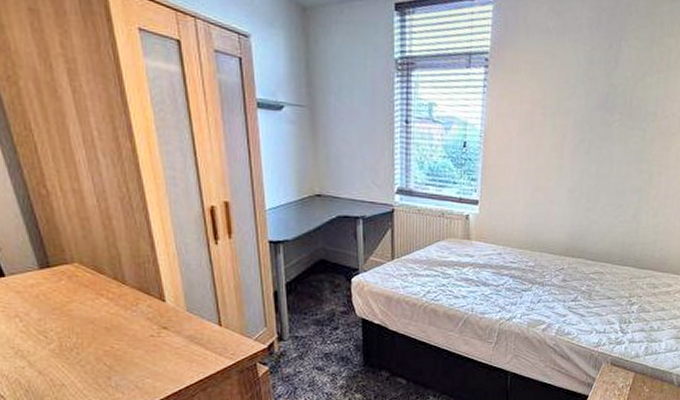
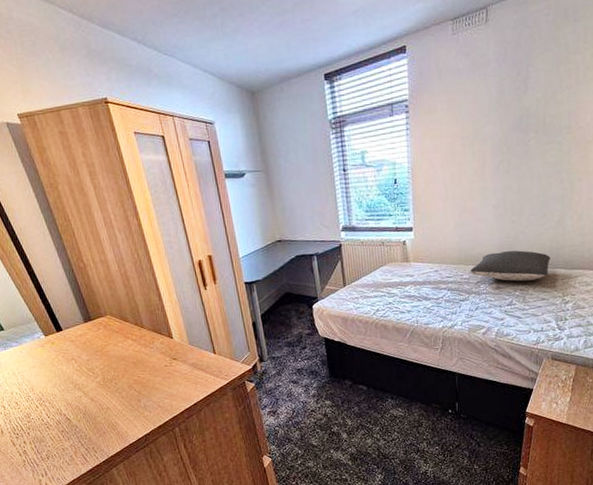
pillow: none [536,241,621,276] -> present [470,250,550,282]

